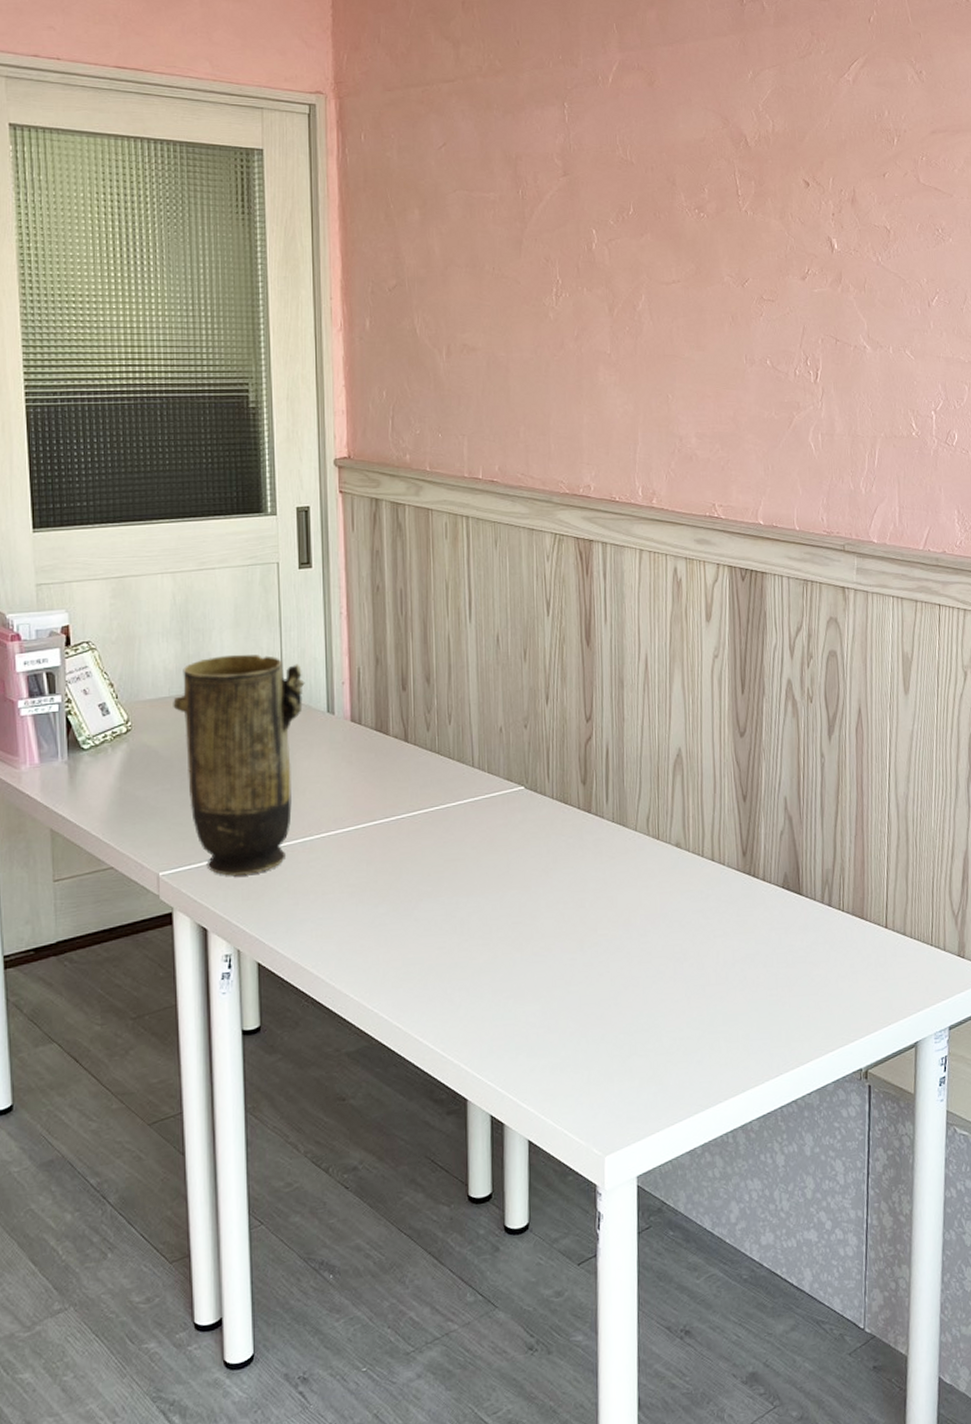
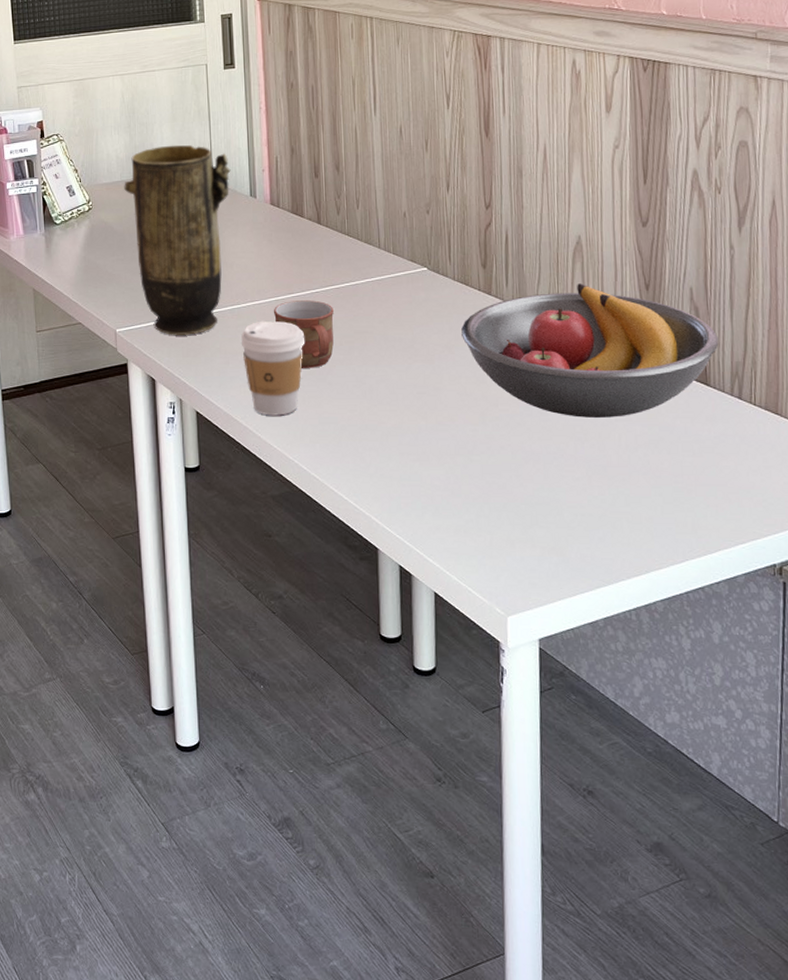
coffee cup: none [313,853,387,962] -> present [241,320,304,416]
mug: none [353,827,421,905] -> present [274,300,334,368]
fruit bowl: none [560,797,811,937] -> present [461,283,719,418]

